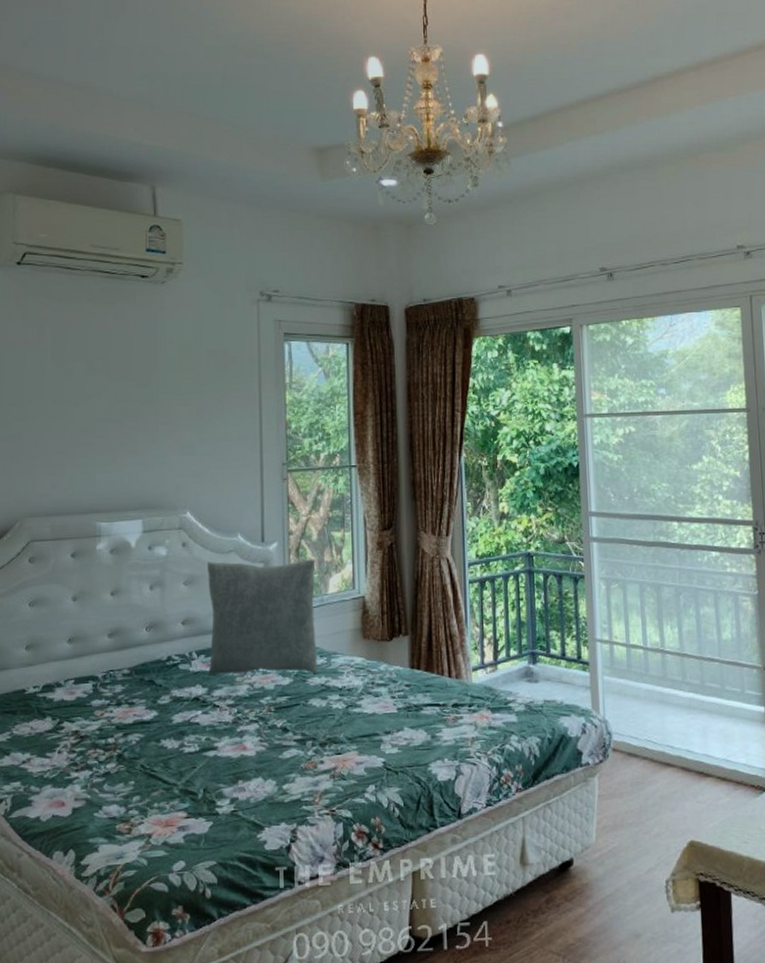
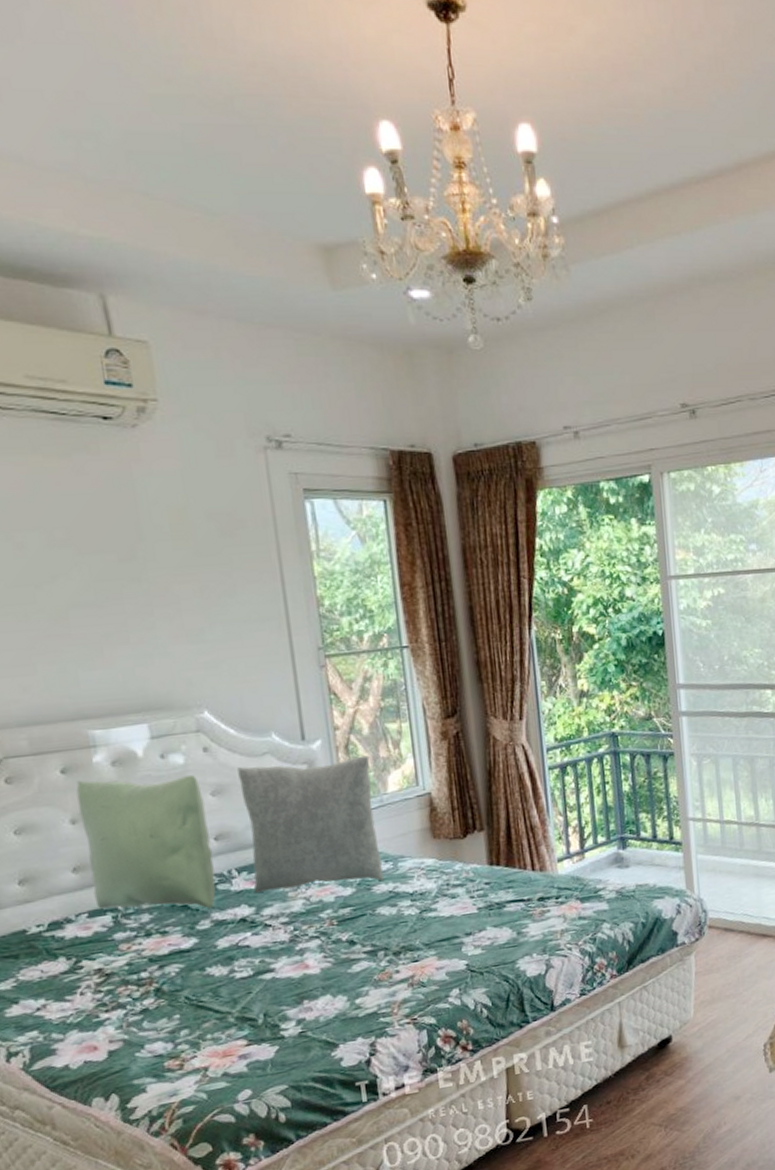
pillow: none [80,563,179,686] -> present [76,774,216,909]

